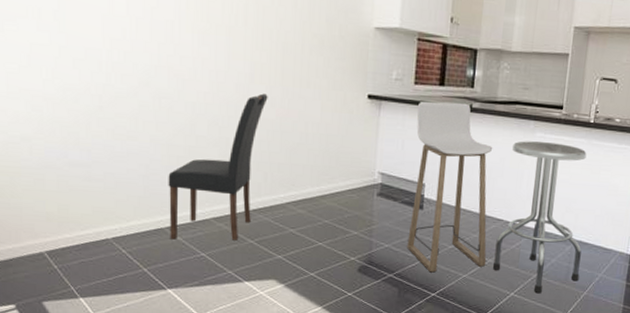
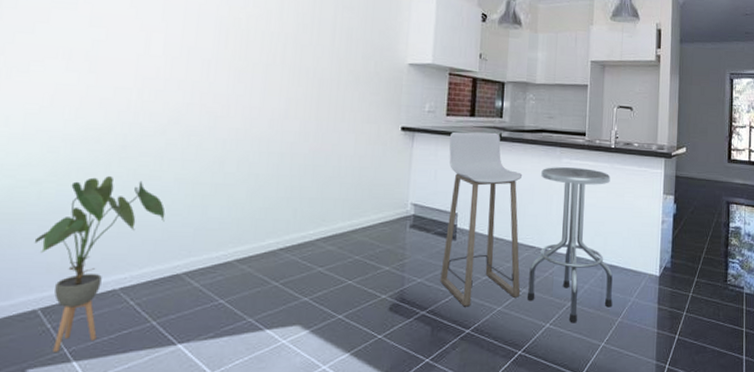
house plant: none [32,135,145,289] -> present [34,176,166,352]
dining chair: present [168,93,268,241] -> none [186,128,302,286]

